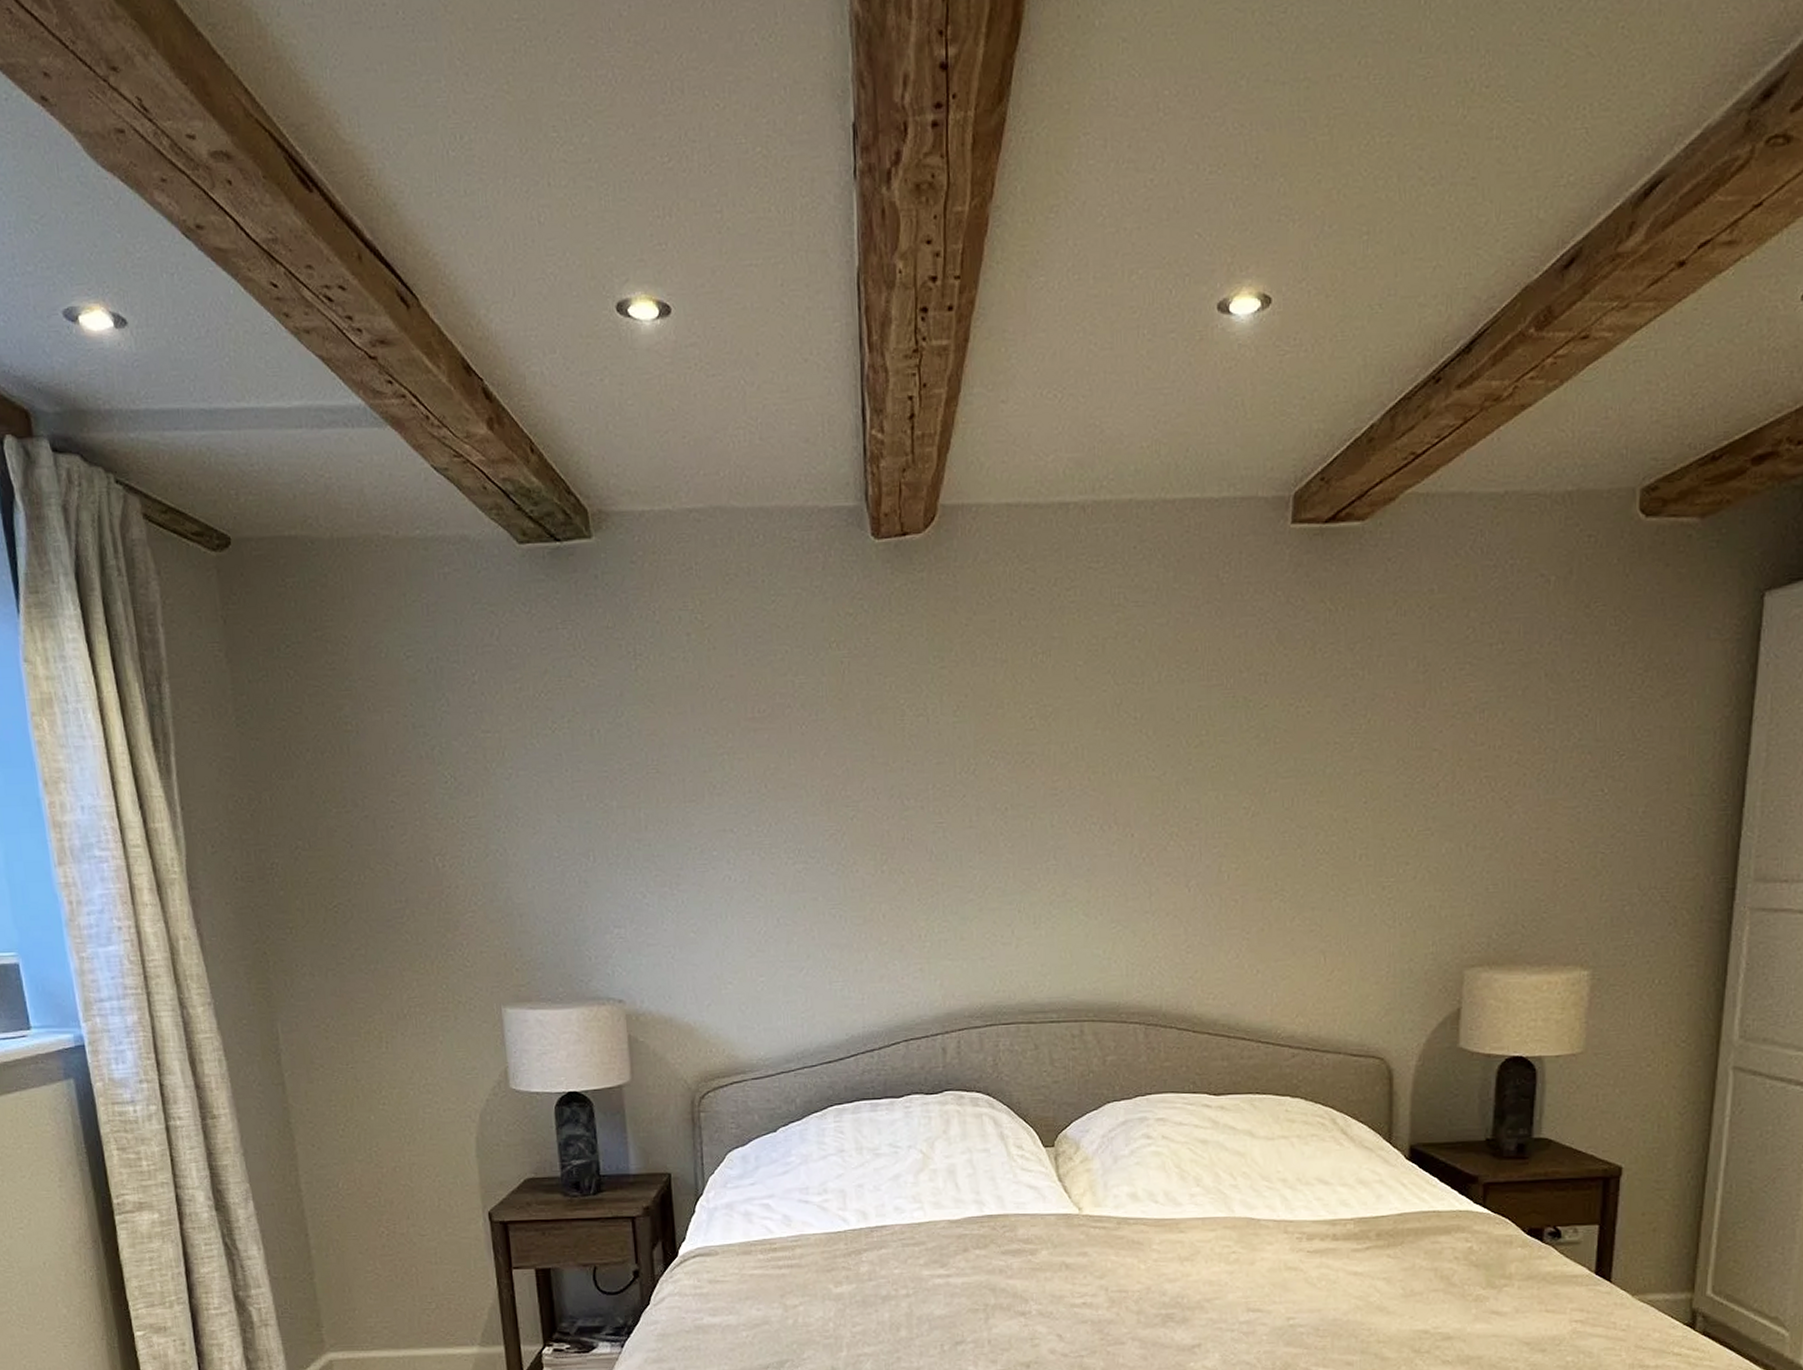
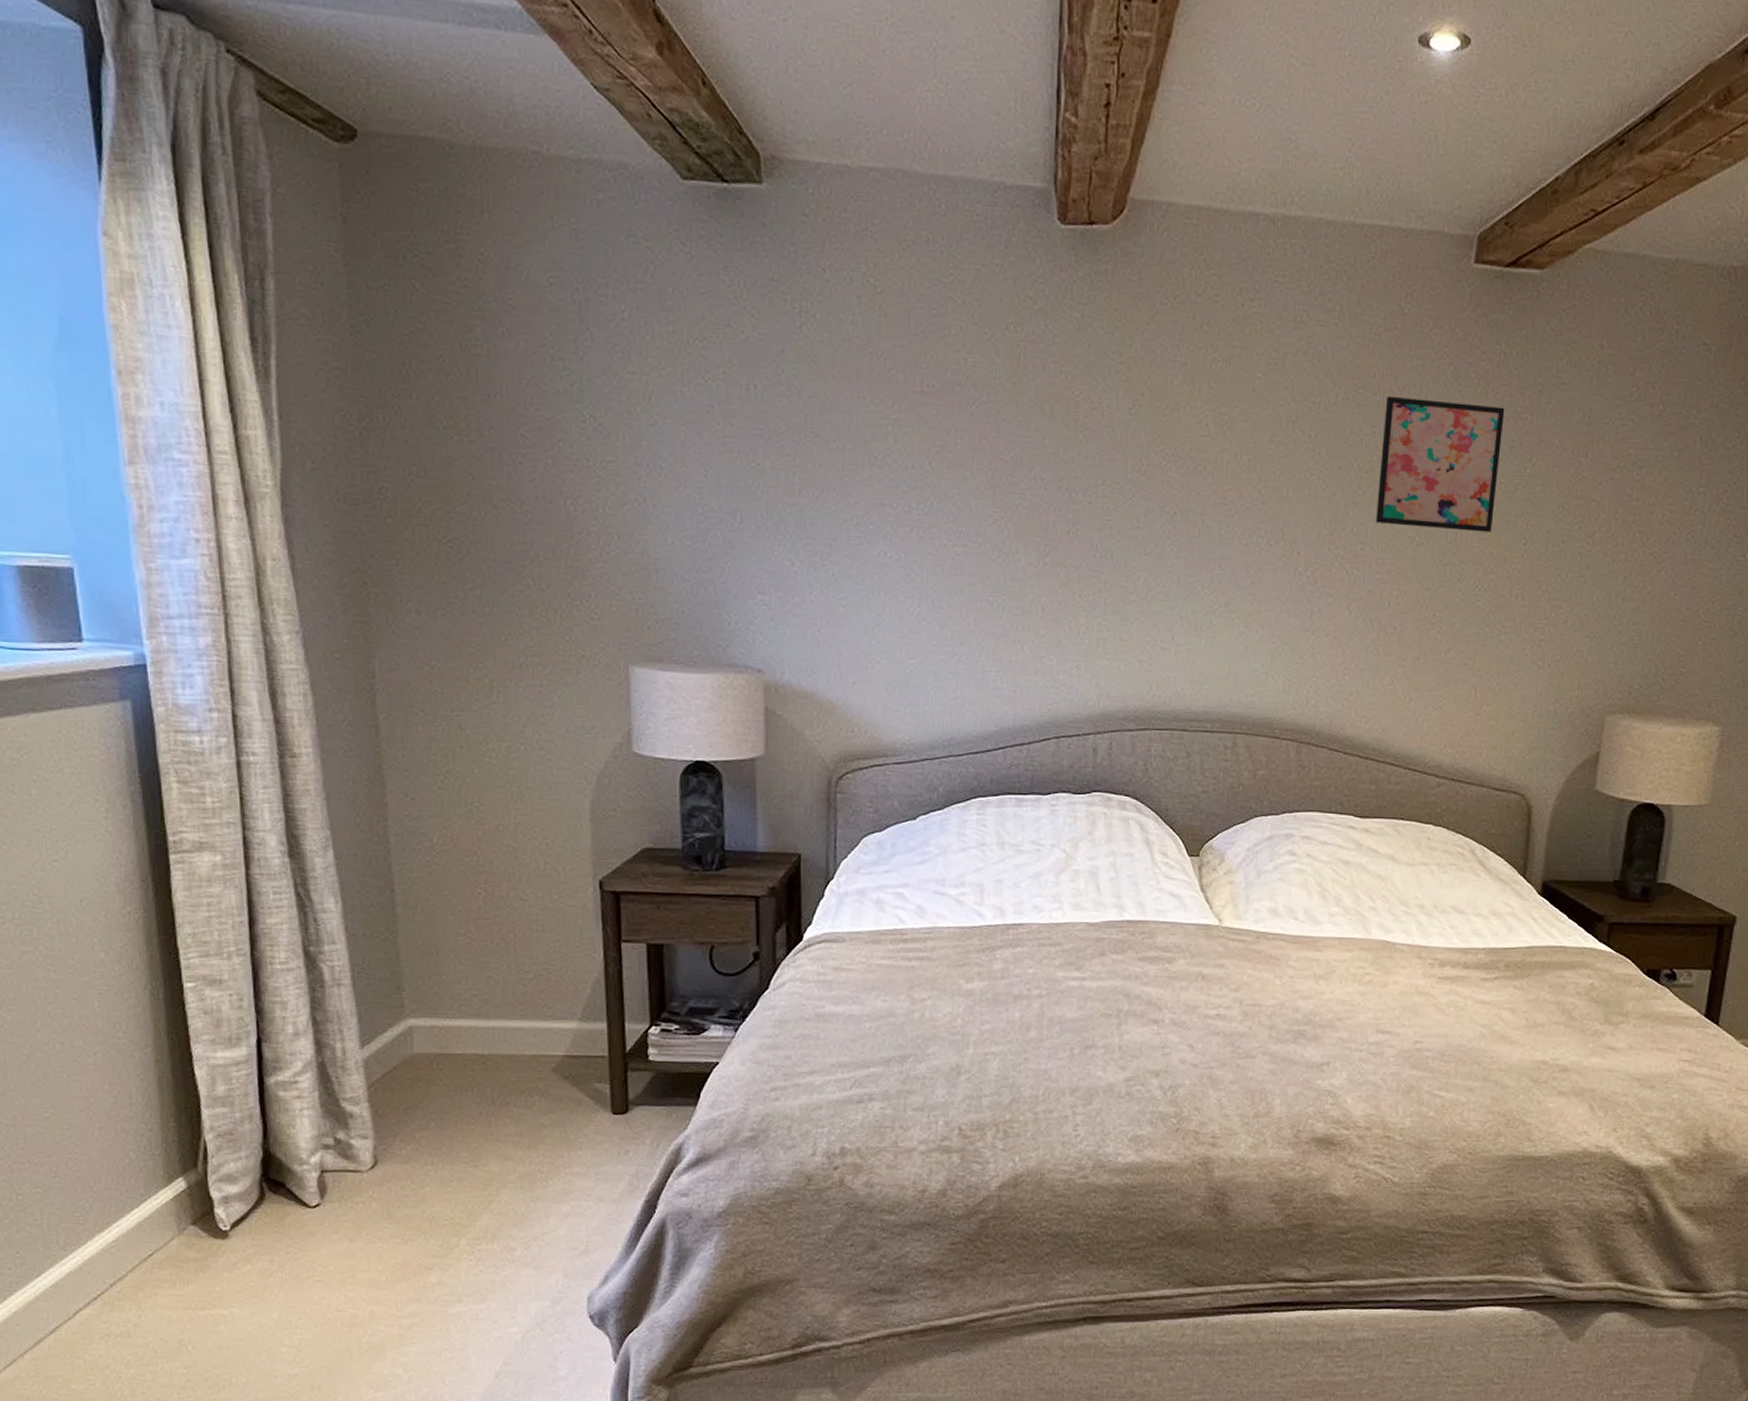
wall art: none [1208,665,1335,798] -> present [1376,395,1505,532]

